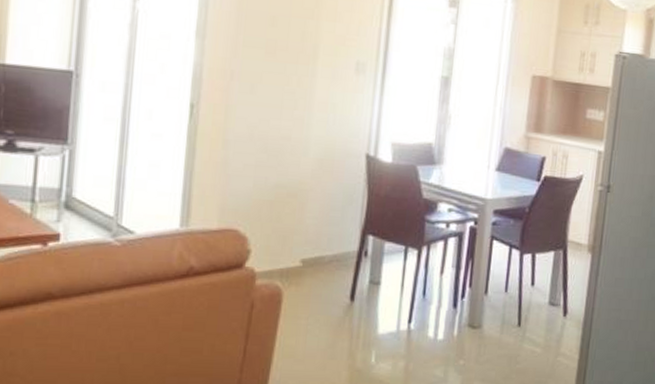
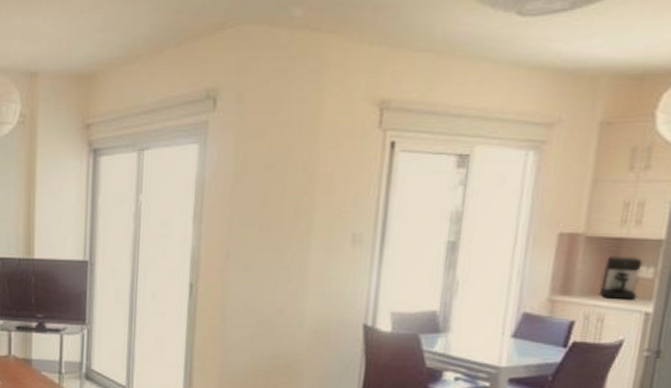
coffee maker: none [565,99,595,139] -> present [600,256,642,299]

